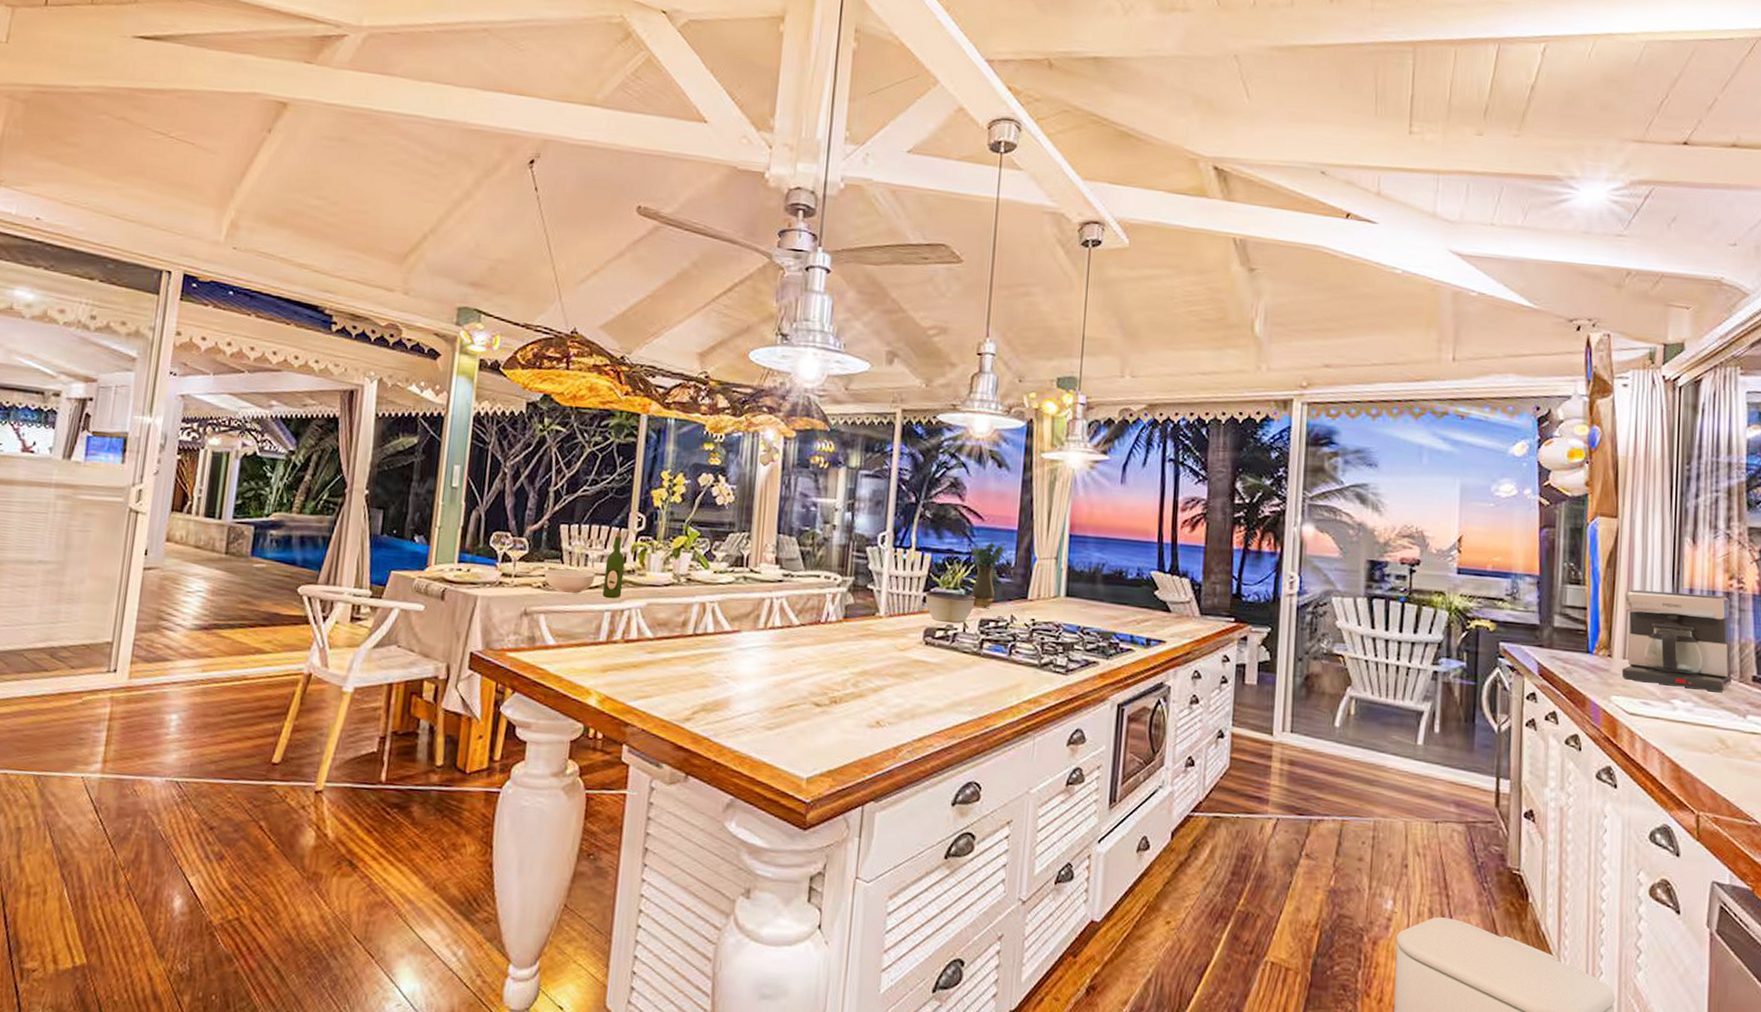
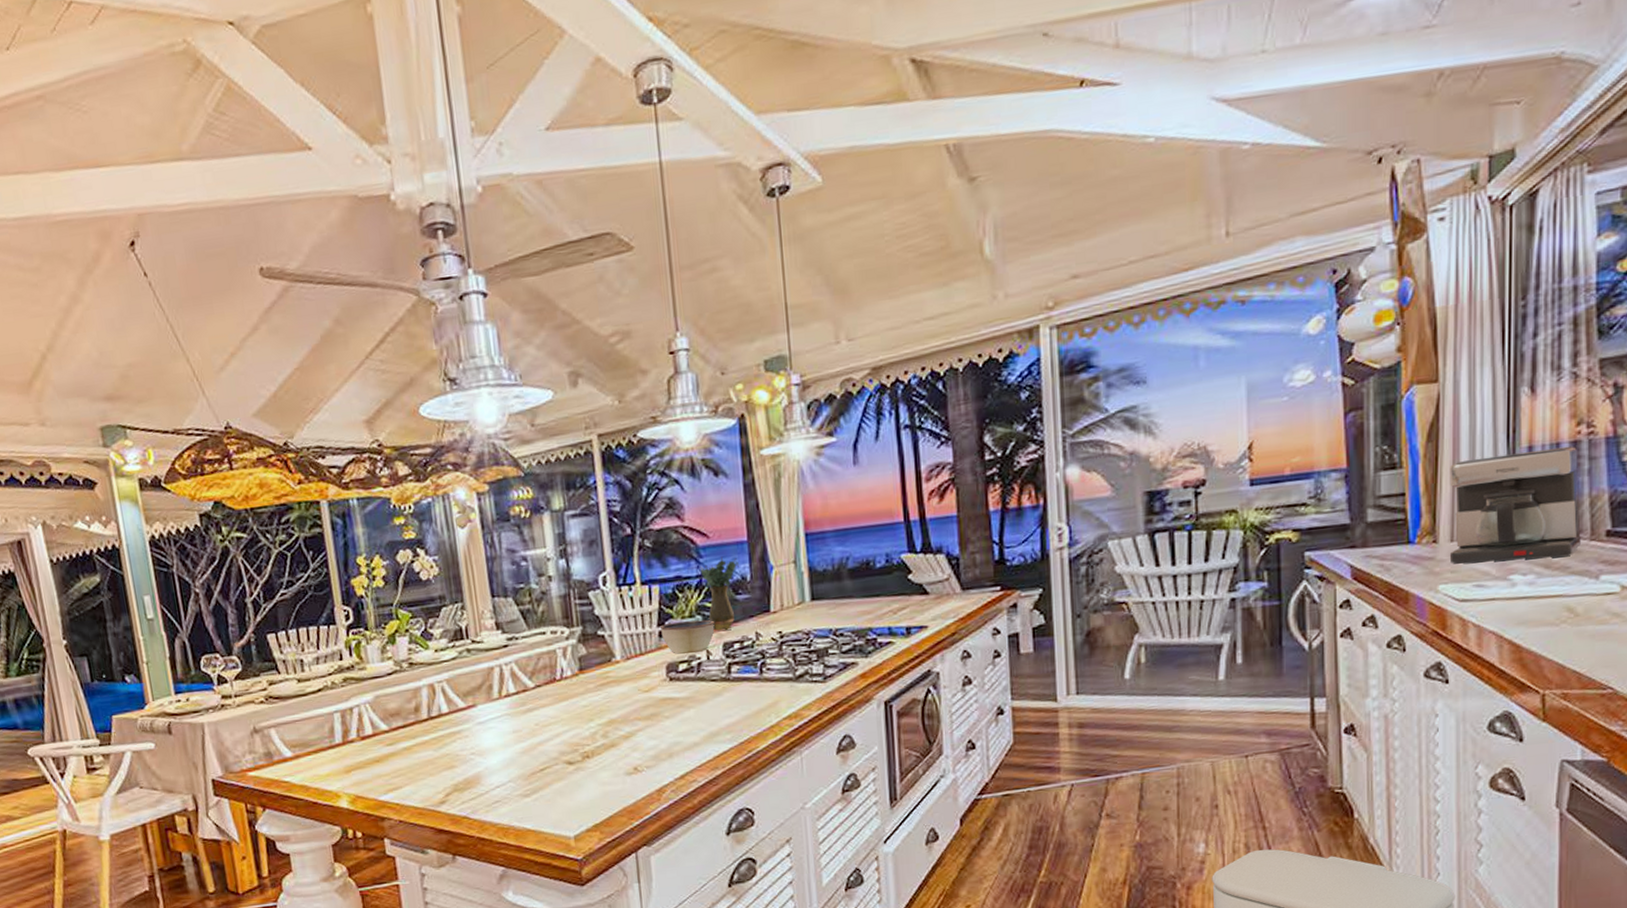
bowl: present [544,569,596,594] -> none [262,676,316,704]
wine bottle: present [603,532,625,598] -> none [322,630,347,699]

